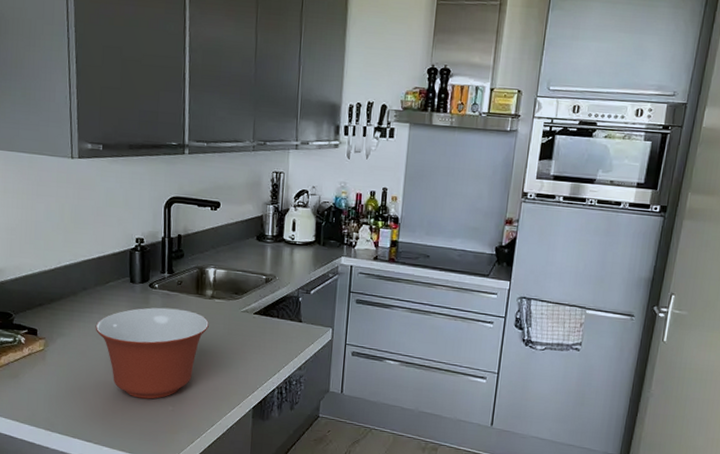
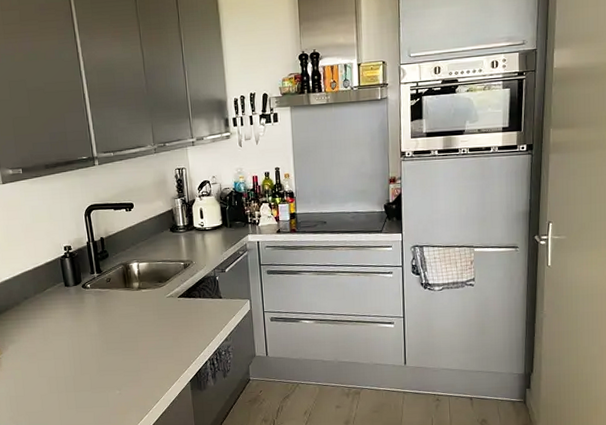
mixing bowl: present [95,307,209,400] -> none [40,303,140,388]

